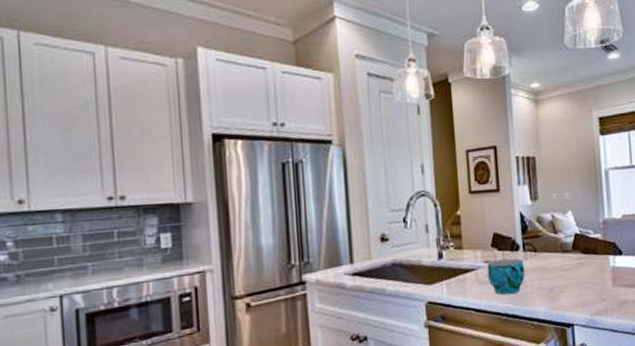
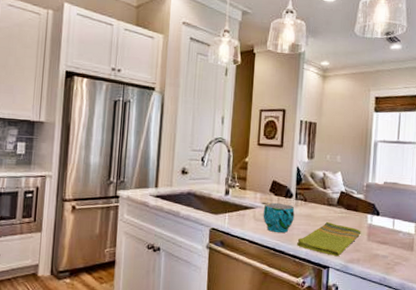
dish towel: none [532,271,605,311] -> present [297,221,361,257]

